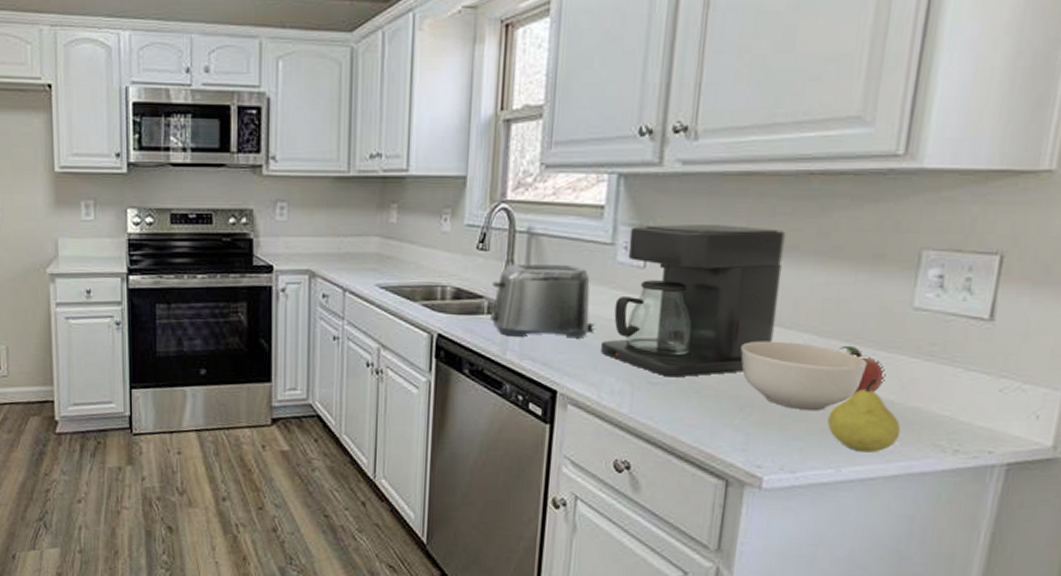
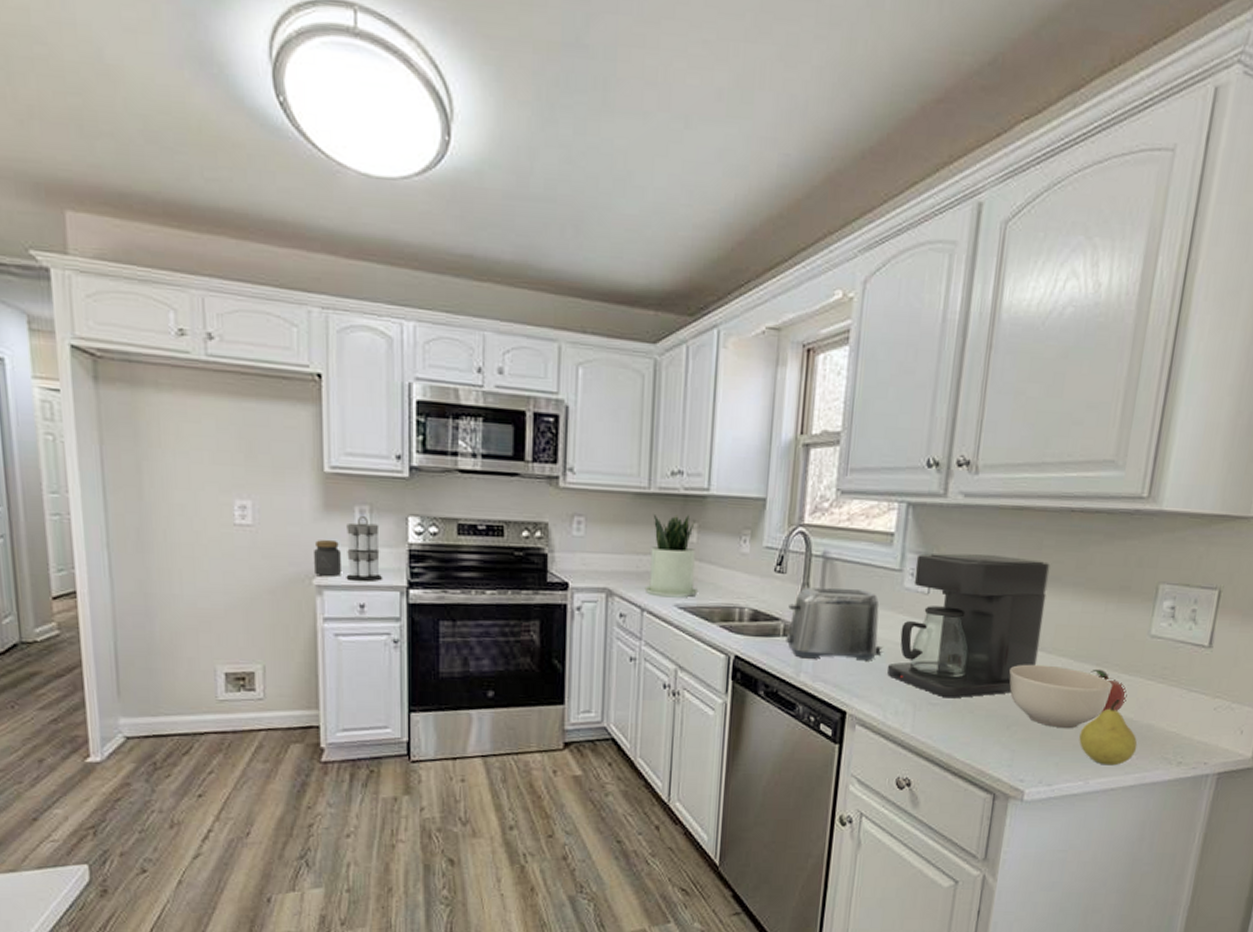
jar: none [47,232,71,266] -> present [314,539,343,577]
spice rack: none [74,210,105,270] -> present [346,516,382,583]
planter: none [346,196,400,278] -> present [644,514,699,598]

